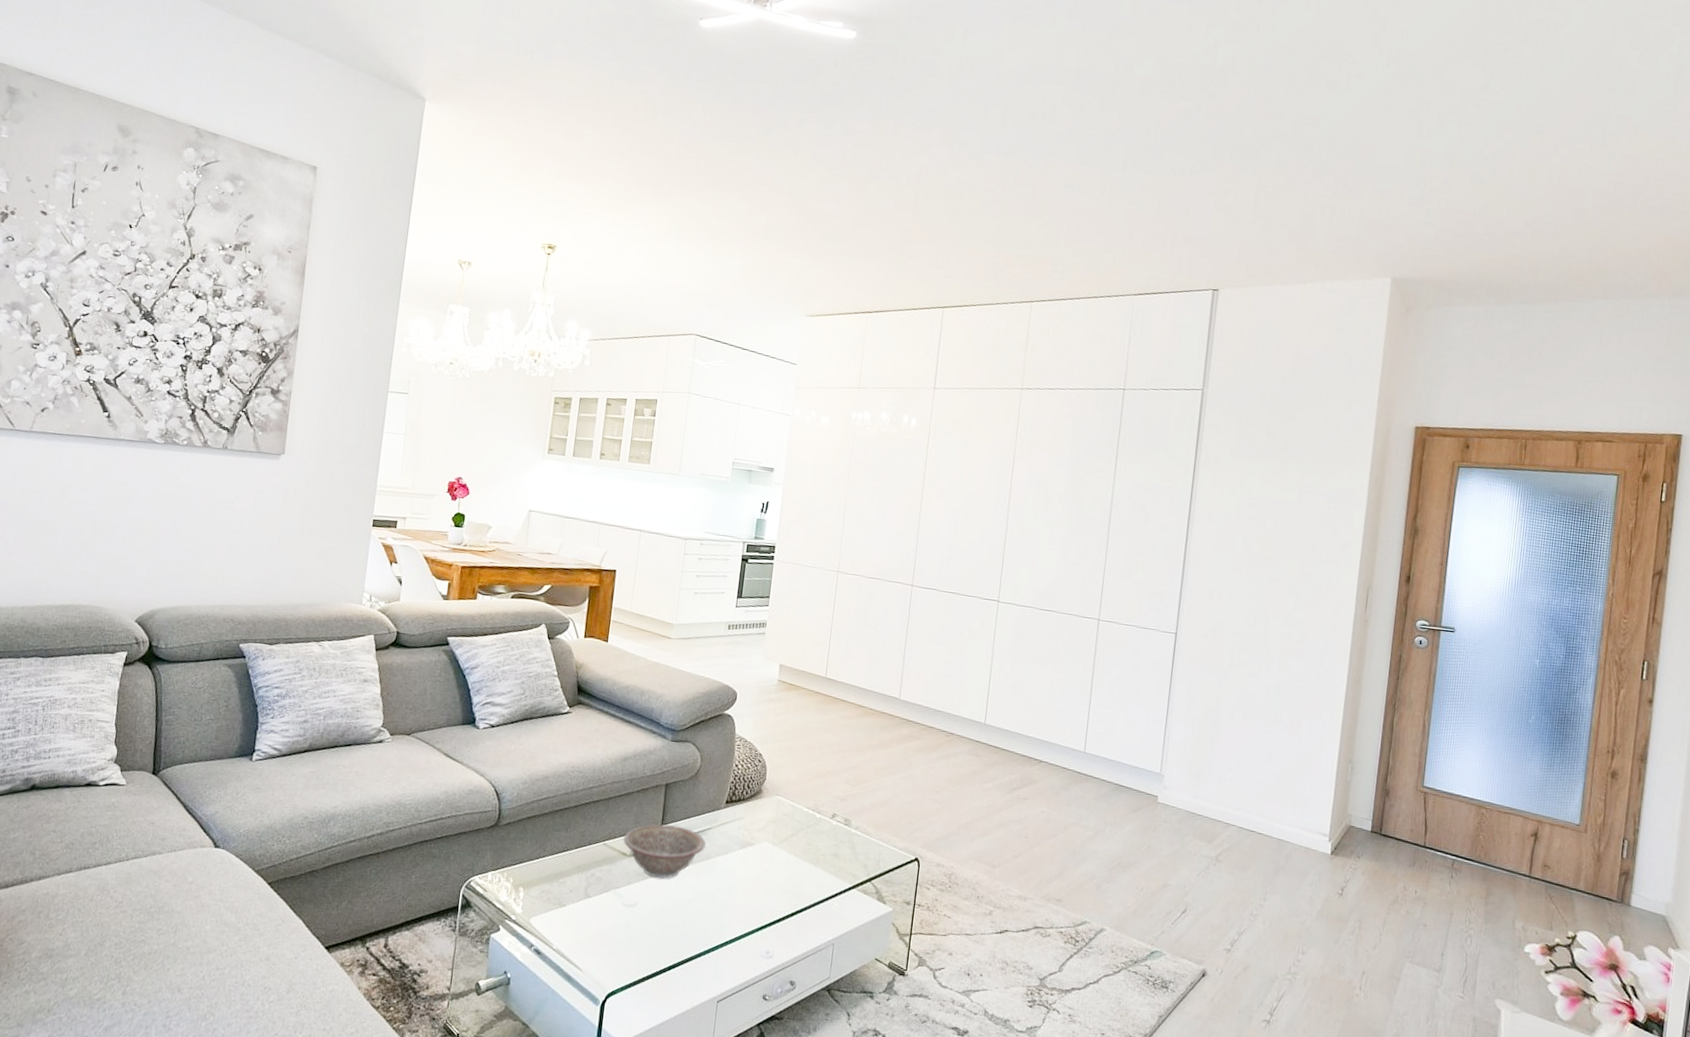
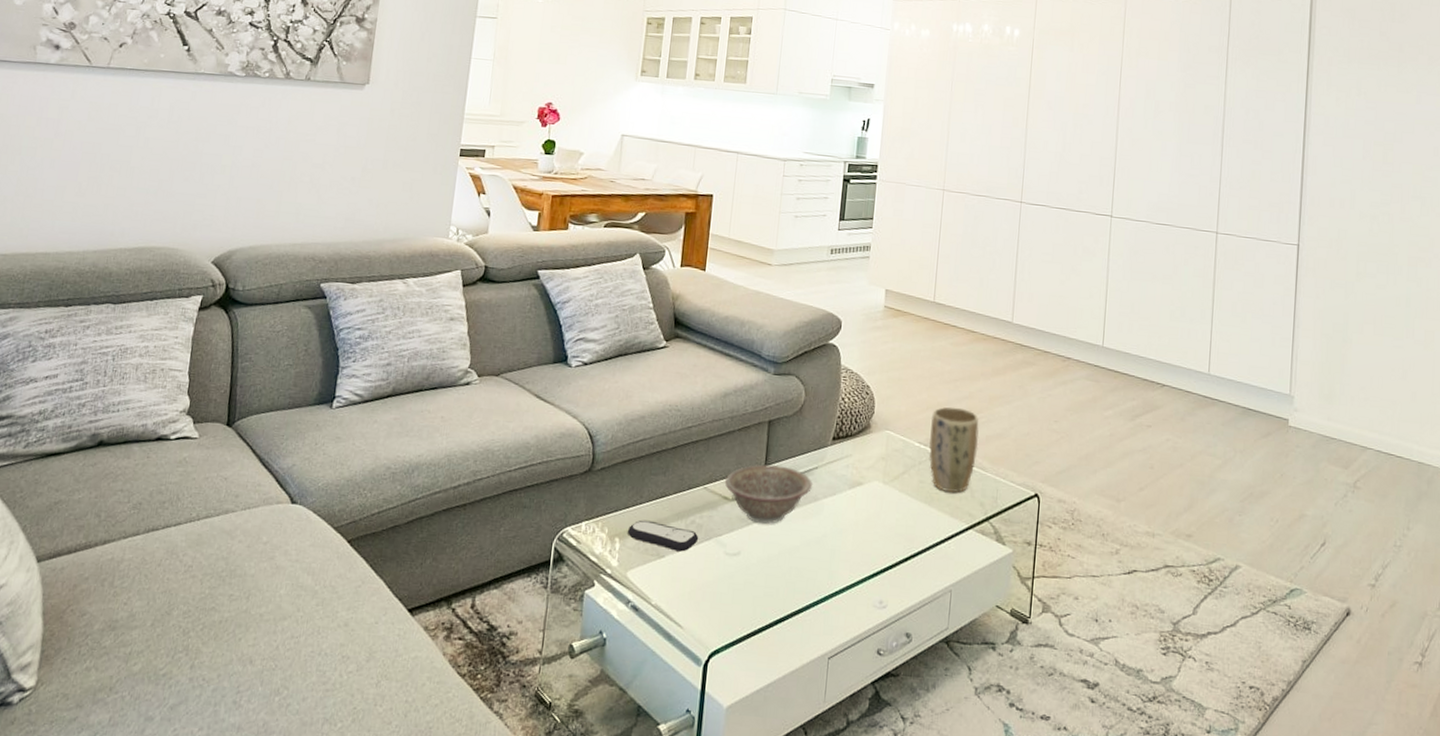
remote control: none [531,871,598,902] -> present [627,520,699,552]
plant pot: none [816,775,865,855] -> present [928,406,980,493]

